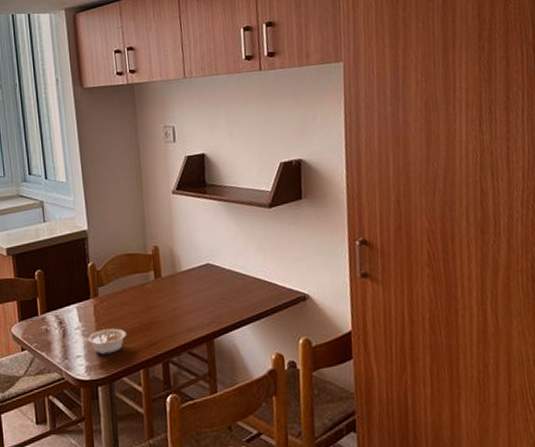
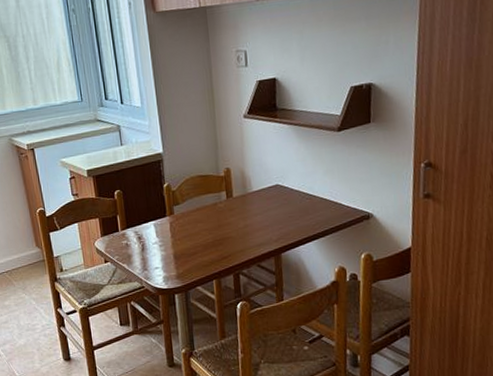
legume: present [81,328,127,355] -> none [158,243,200,267]

